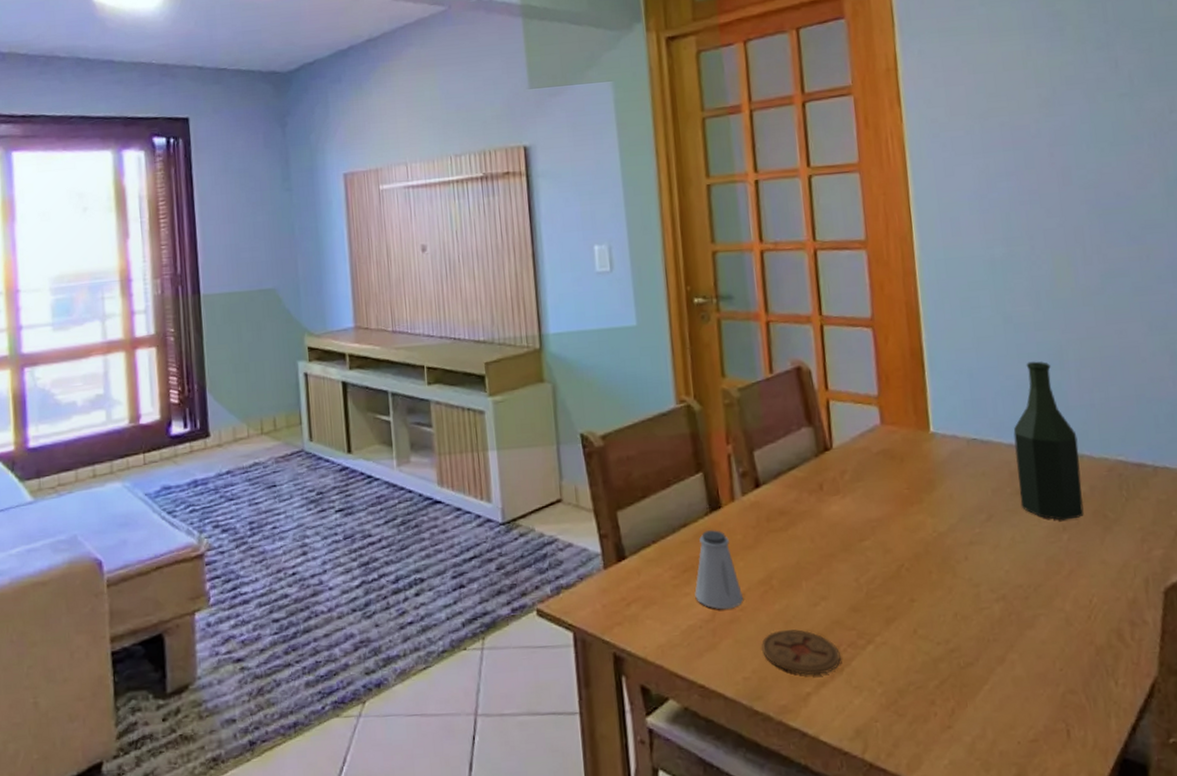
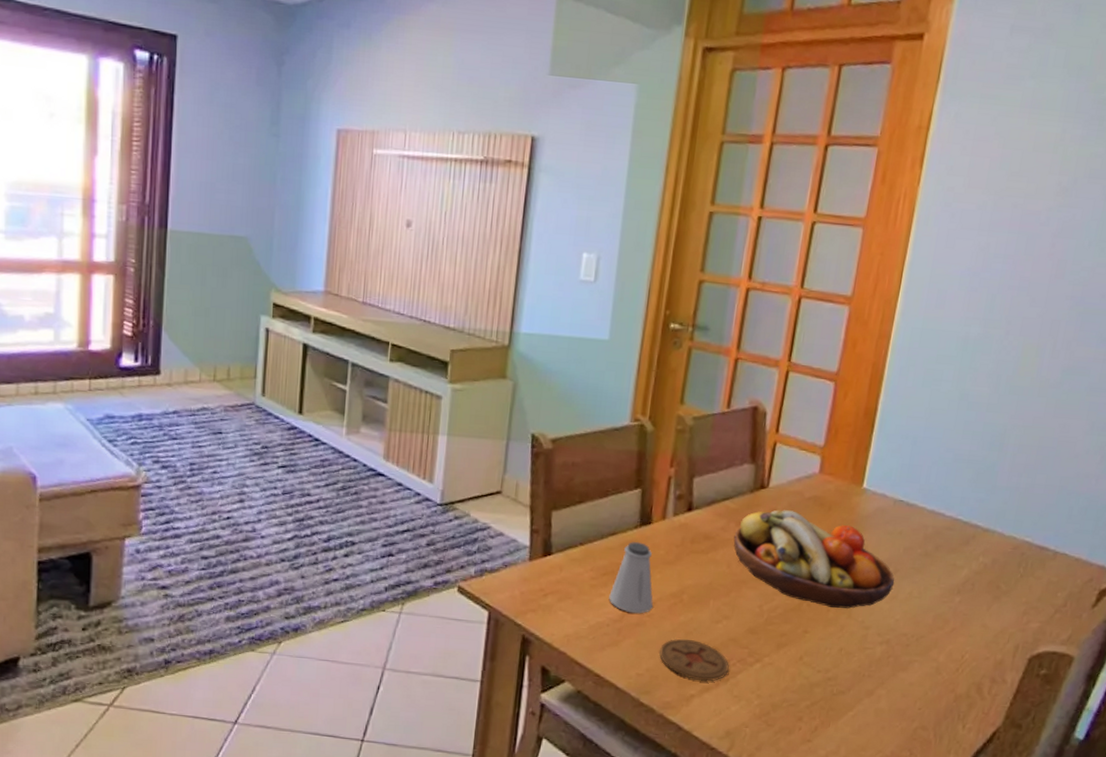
fruit bowl: none [810,468,993,569] -> present [733,509,895,609]
bottle: present [1013,361,1084,521] -> none [926,439,995,585]

